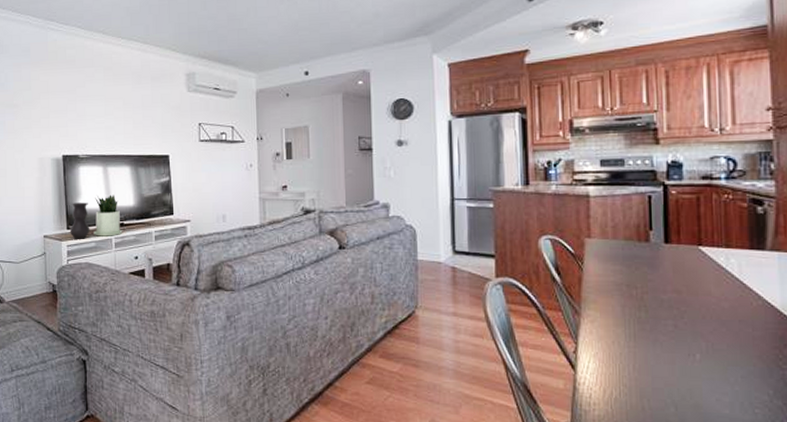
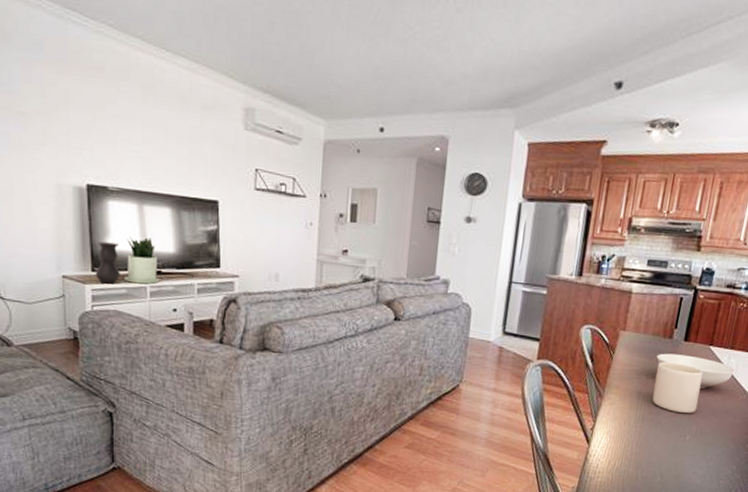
bowl: none [635,259,738,296] -> present [656,353,735,389]
mug: none [638,269,701,328] -> present [652,362,703,414]

